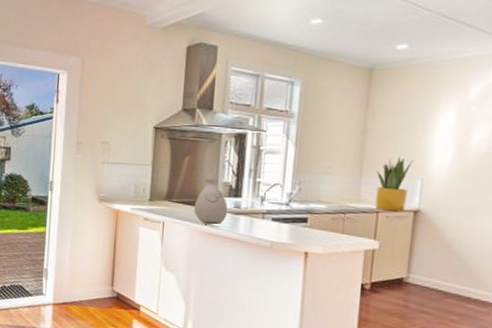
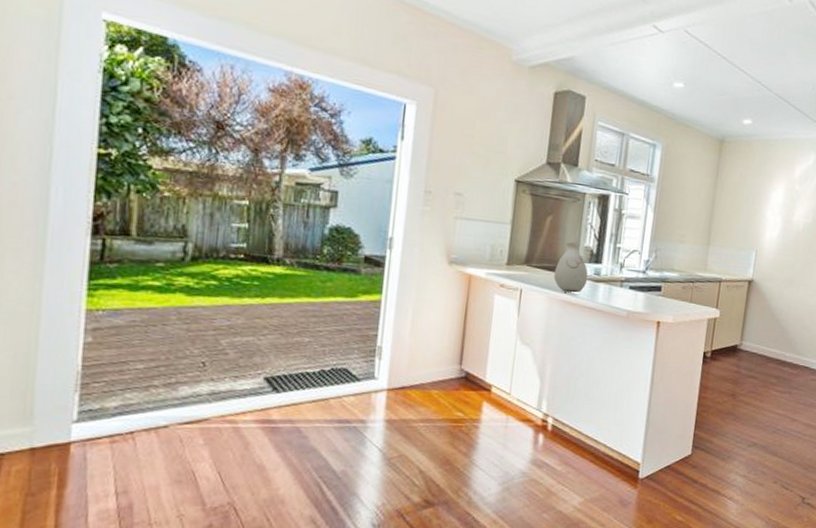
planter: present [375,156,414,212] -> none [719,227,751,282]

